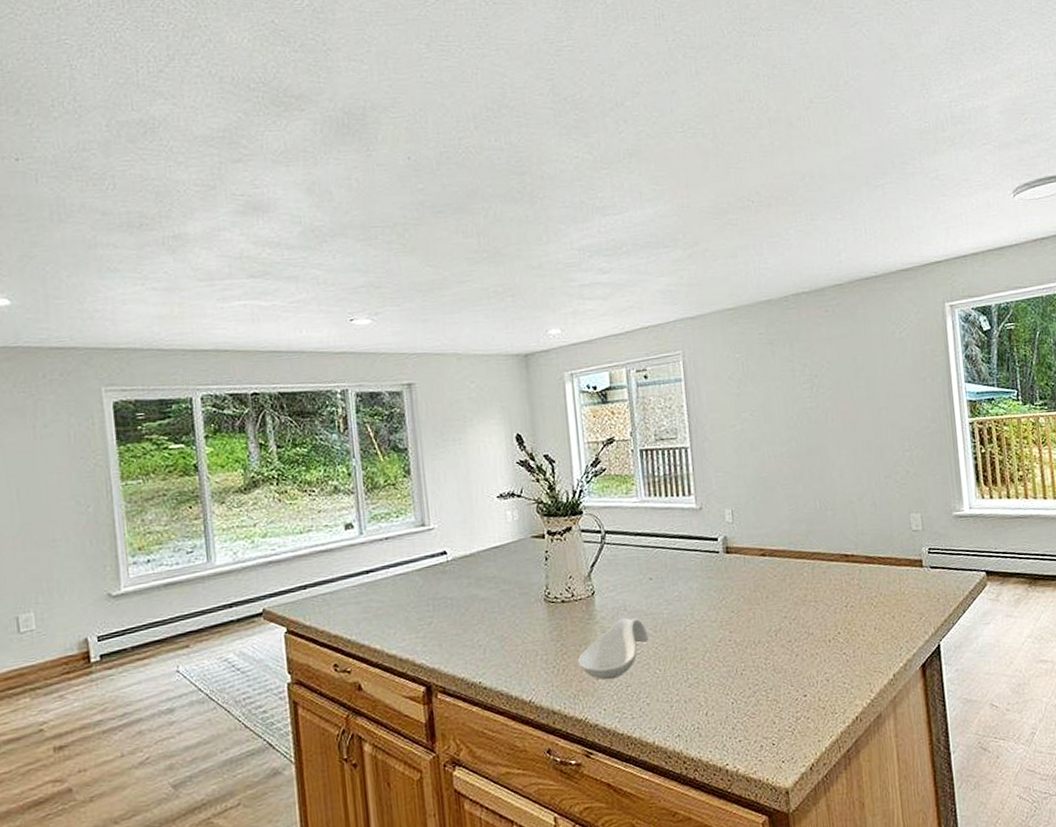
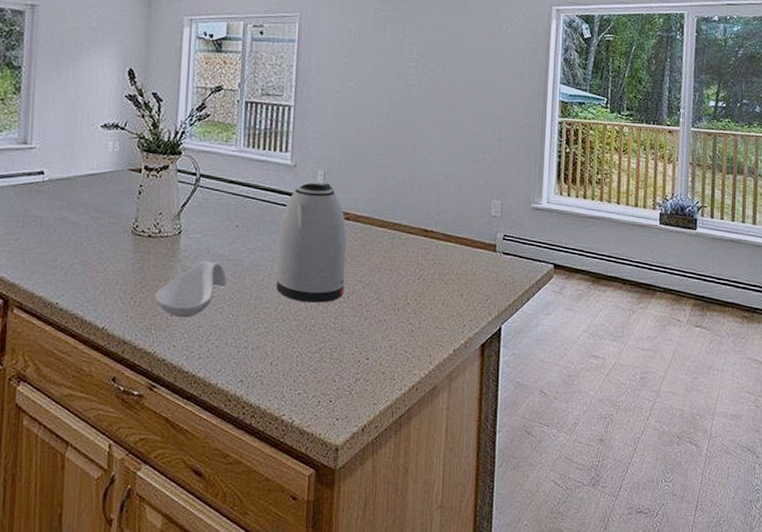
kettle: none [694,521,771,647] -> present [276,182,347,303]

